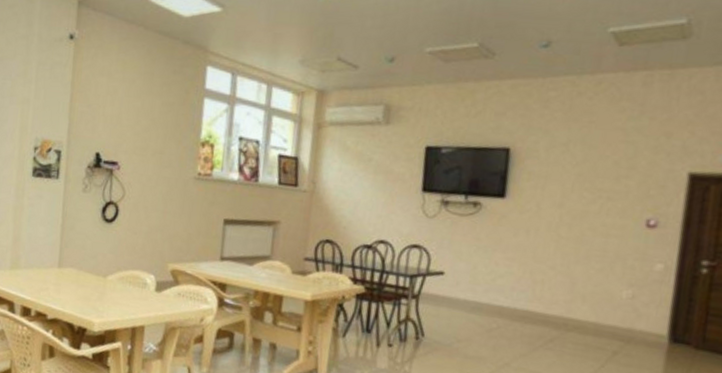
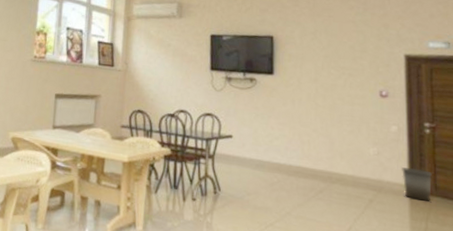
waste bin: none [660,314,703,356] -> present [402,167,433,202]

